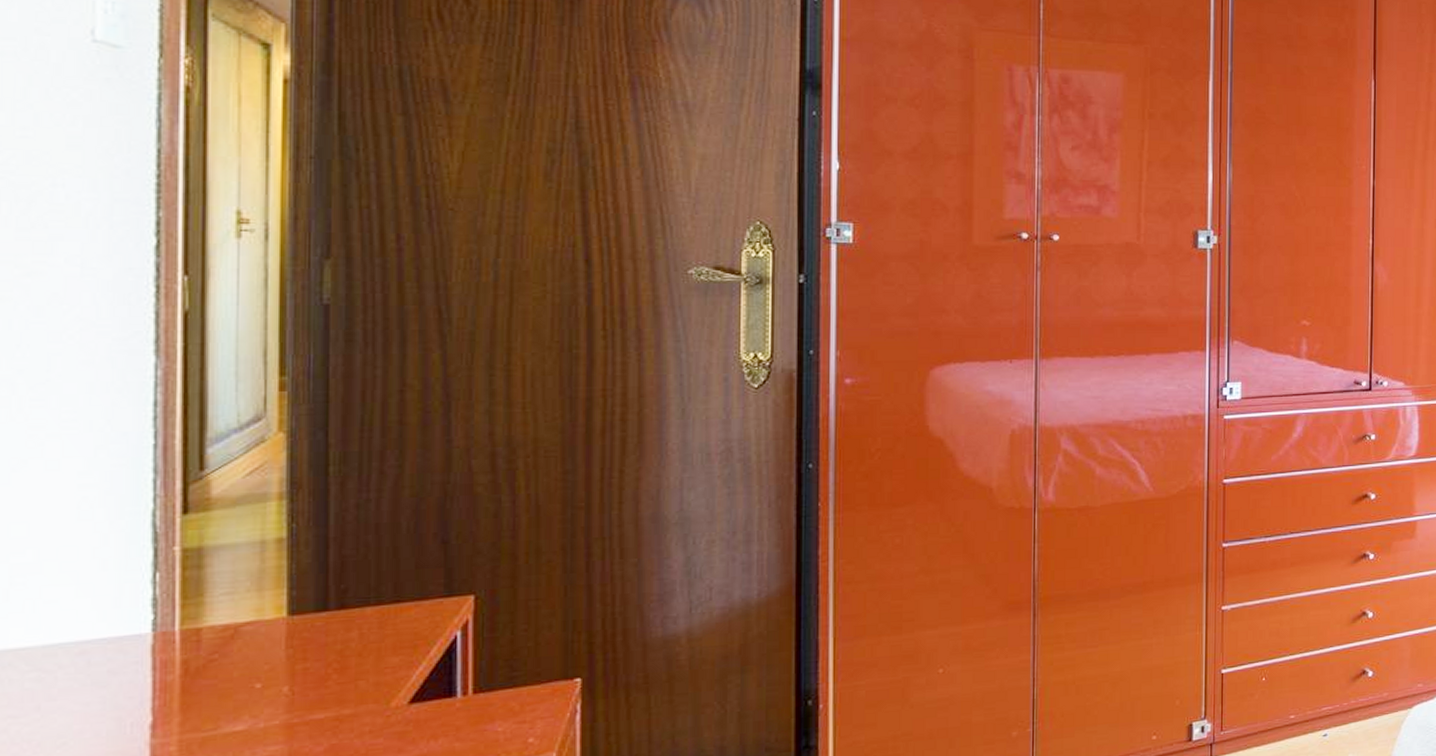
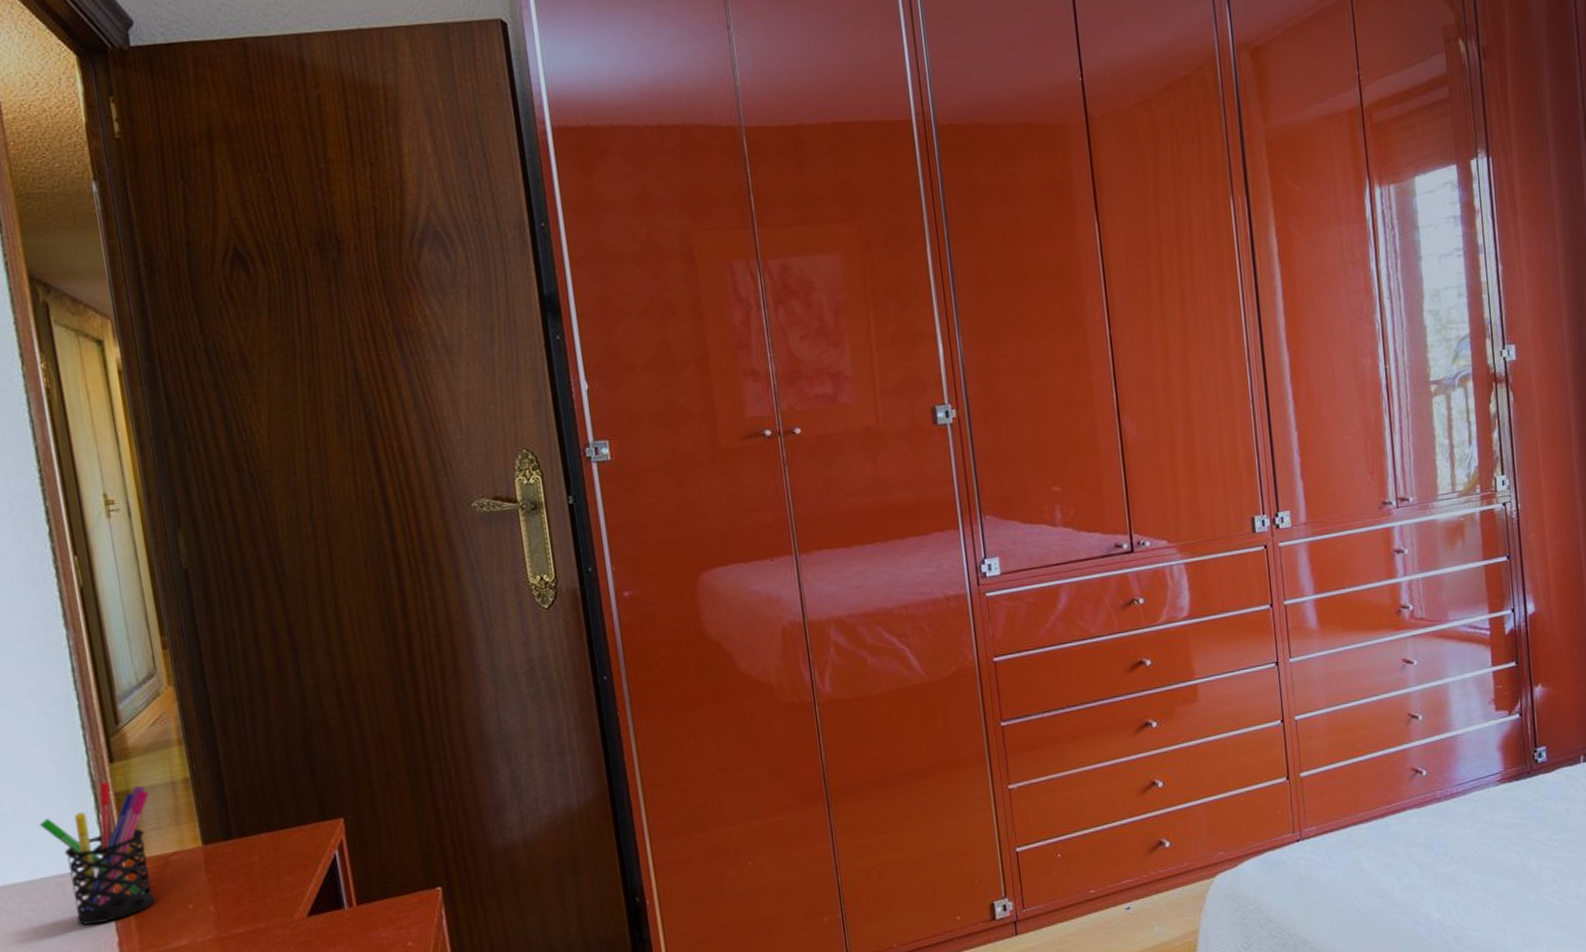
pen holder: none [71,535,229,702] -> present [39,782,156,925]

